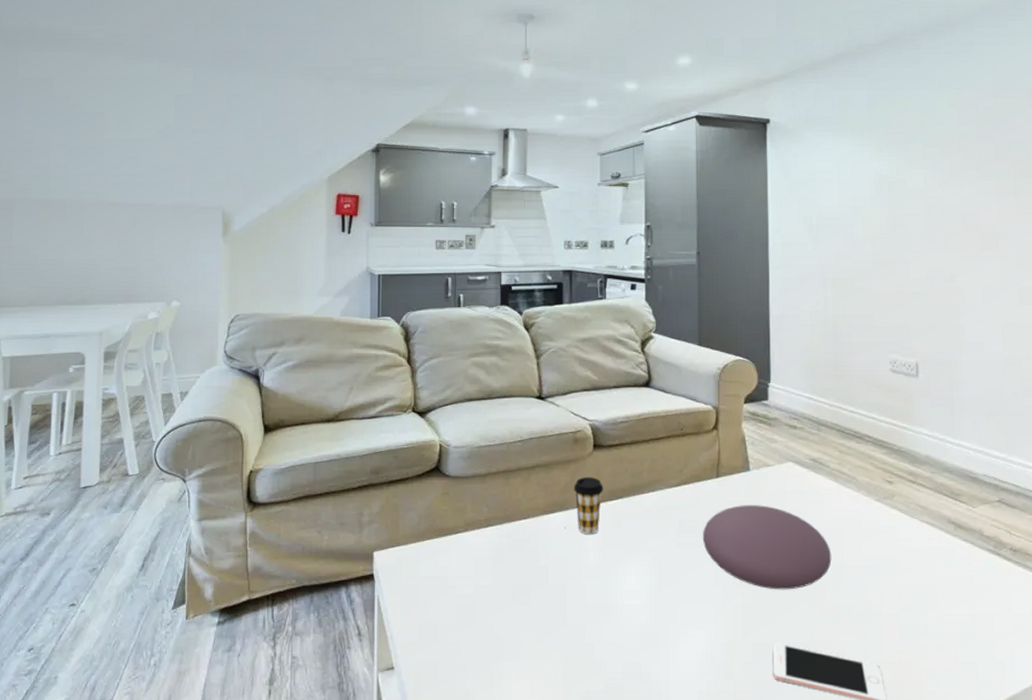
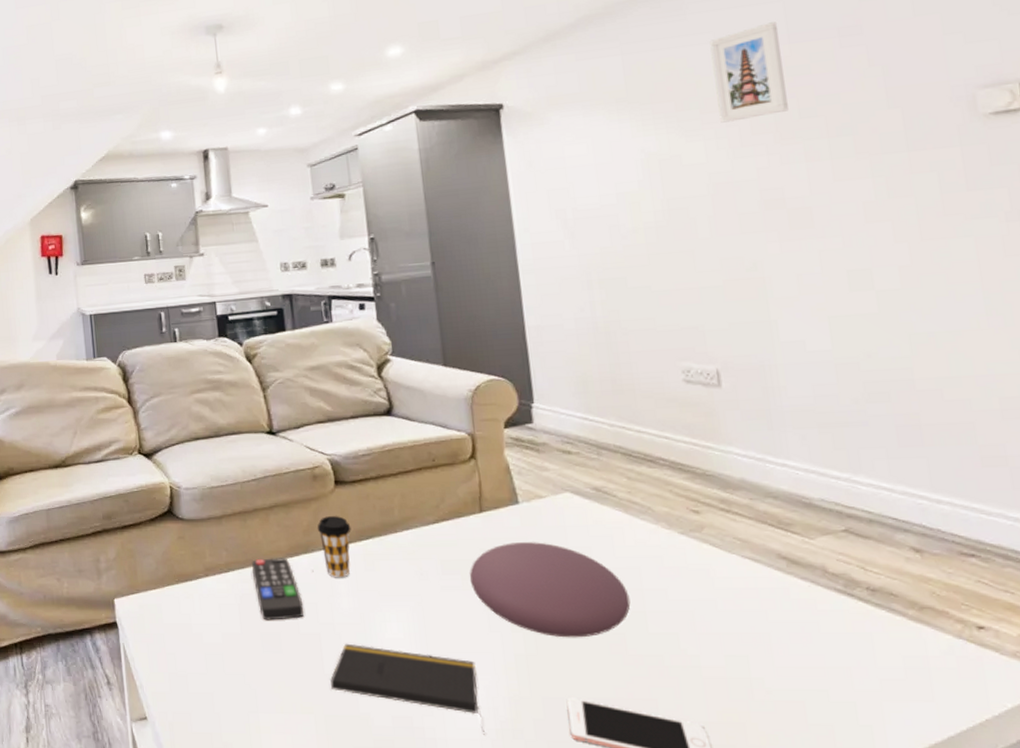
remote control: none [509,515,554,573] -> present [251,558,304,620]
notepad: none [571,595,702,675] -> present [330,643,485,732]
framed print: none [936,78,988,156] -> present [709,22,789,123]

